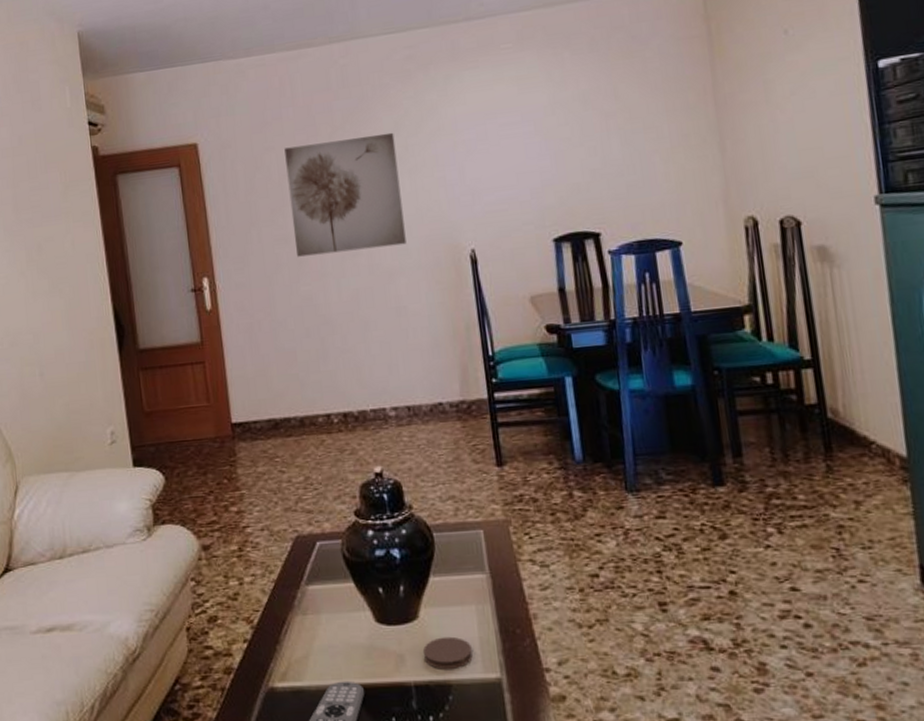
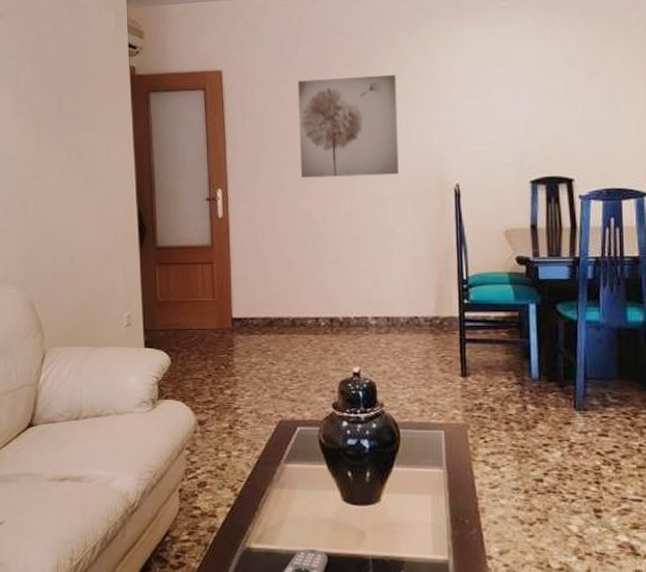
coaster: present [423,636,473,669] -> none [382,519,425,548]

